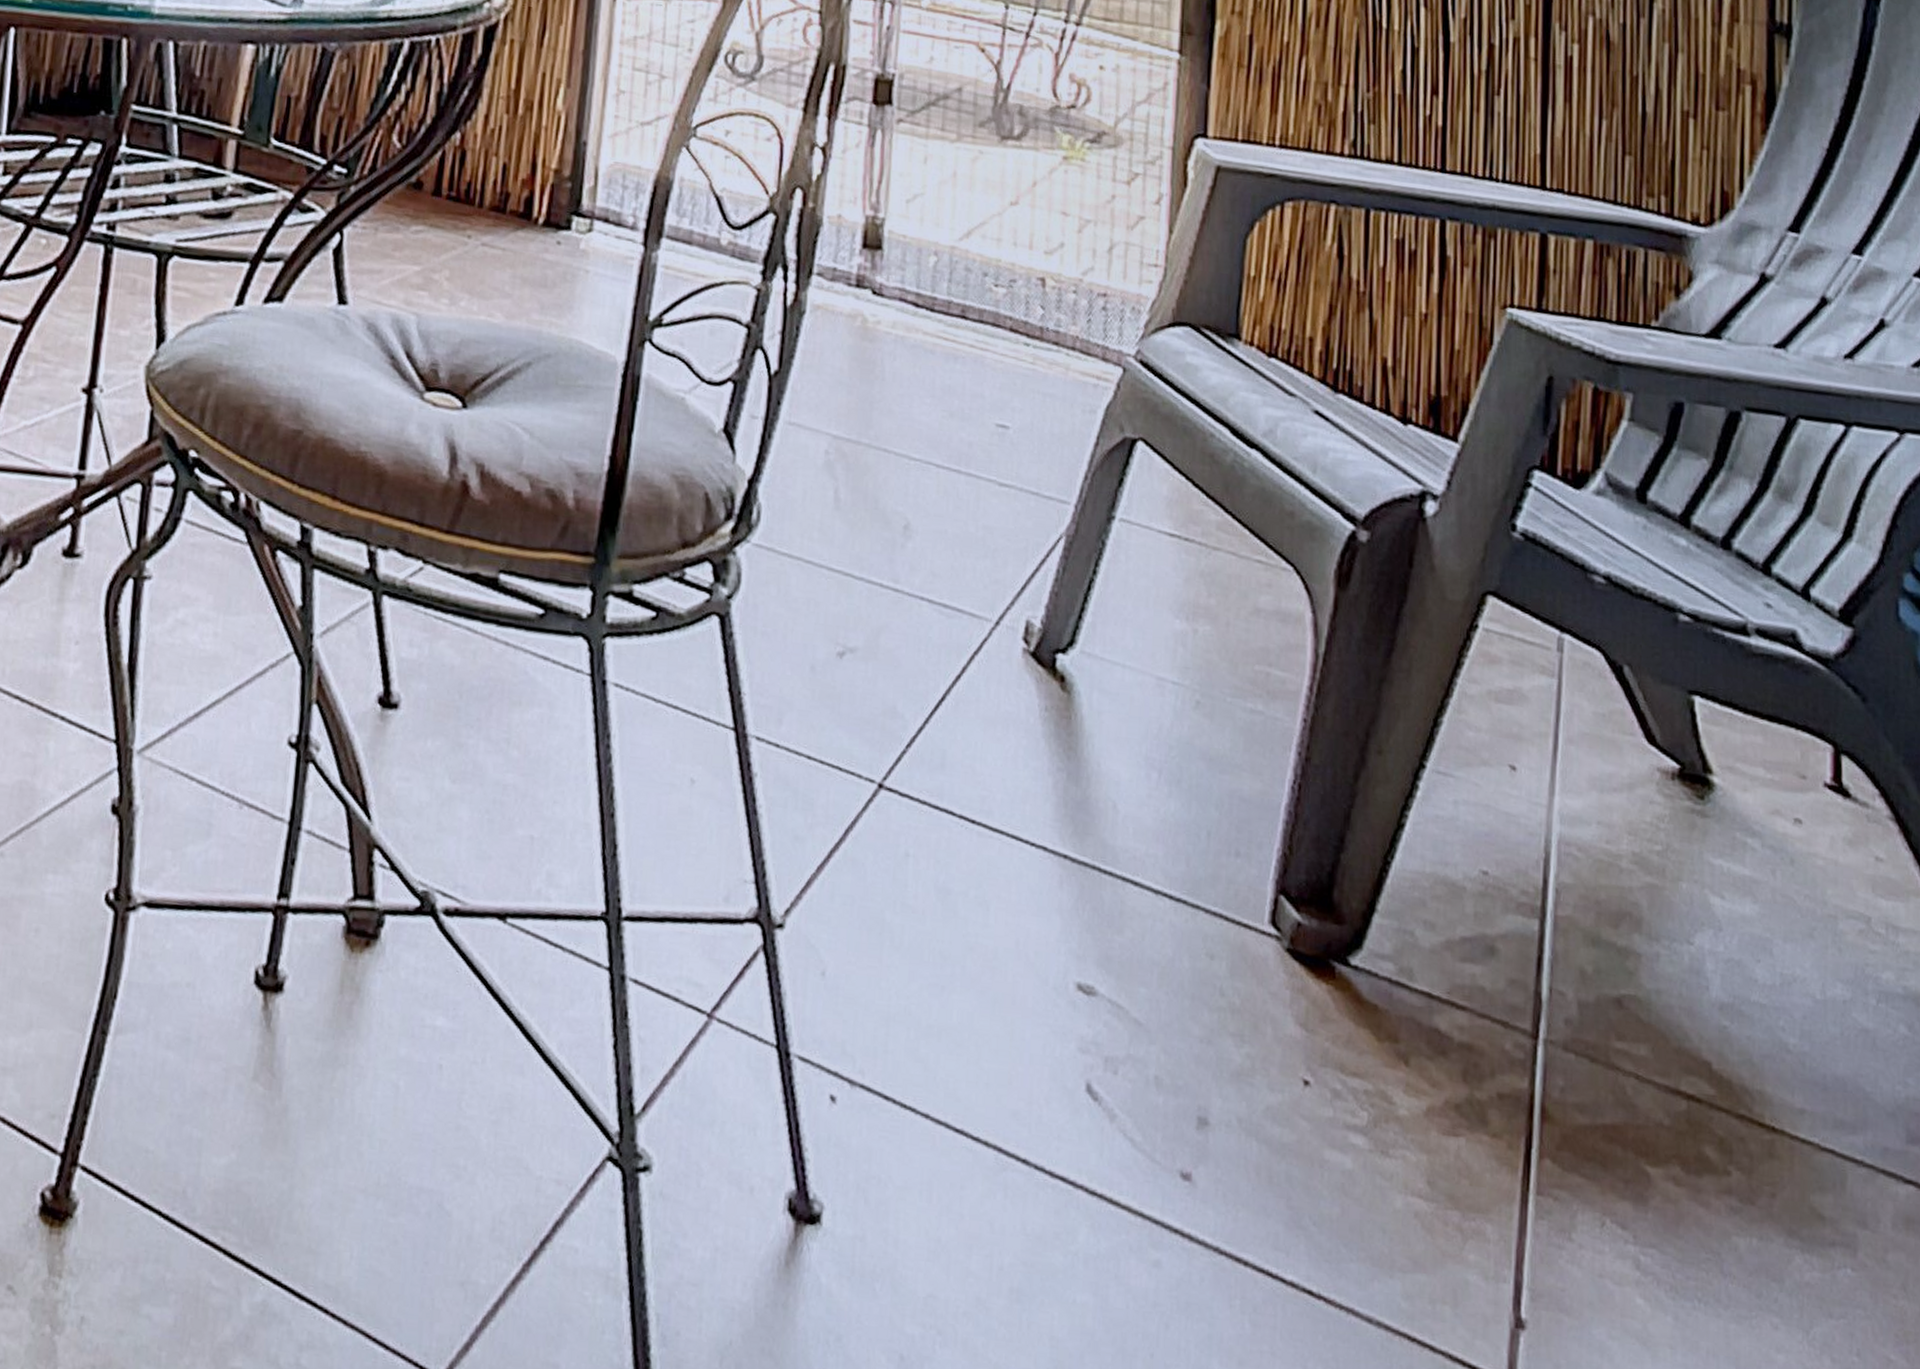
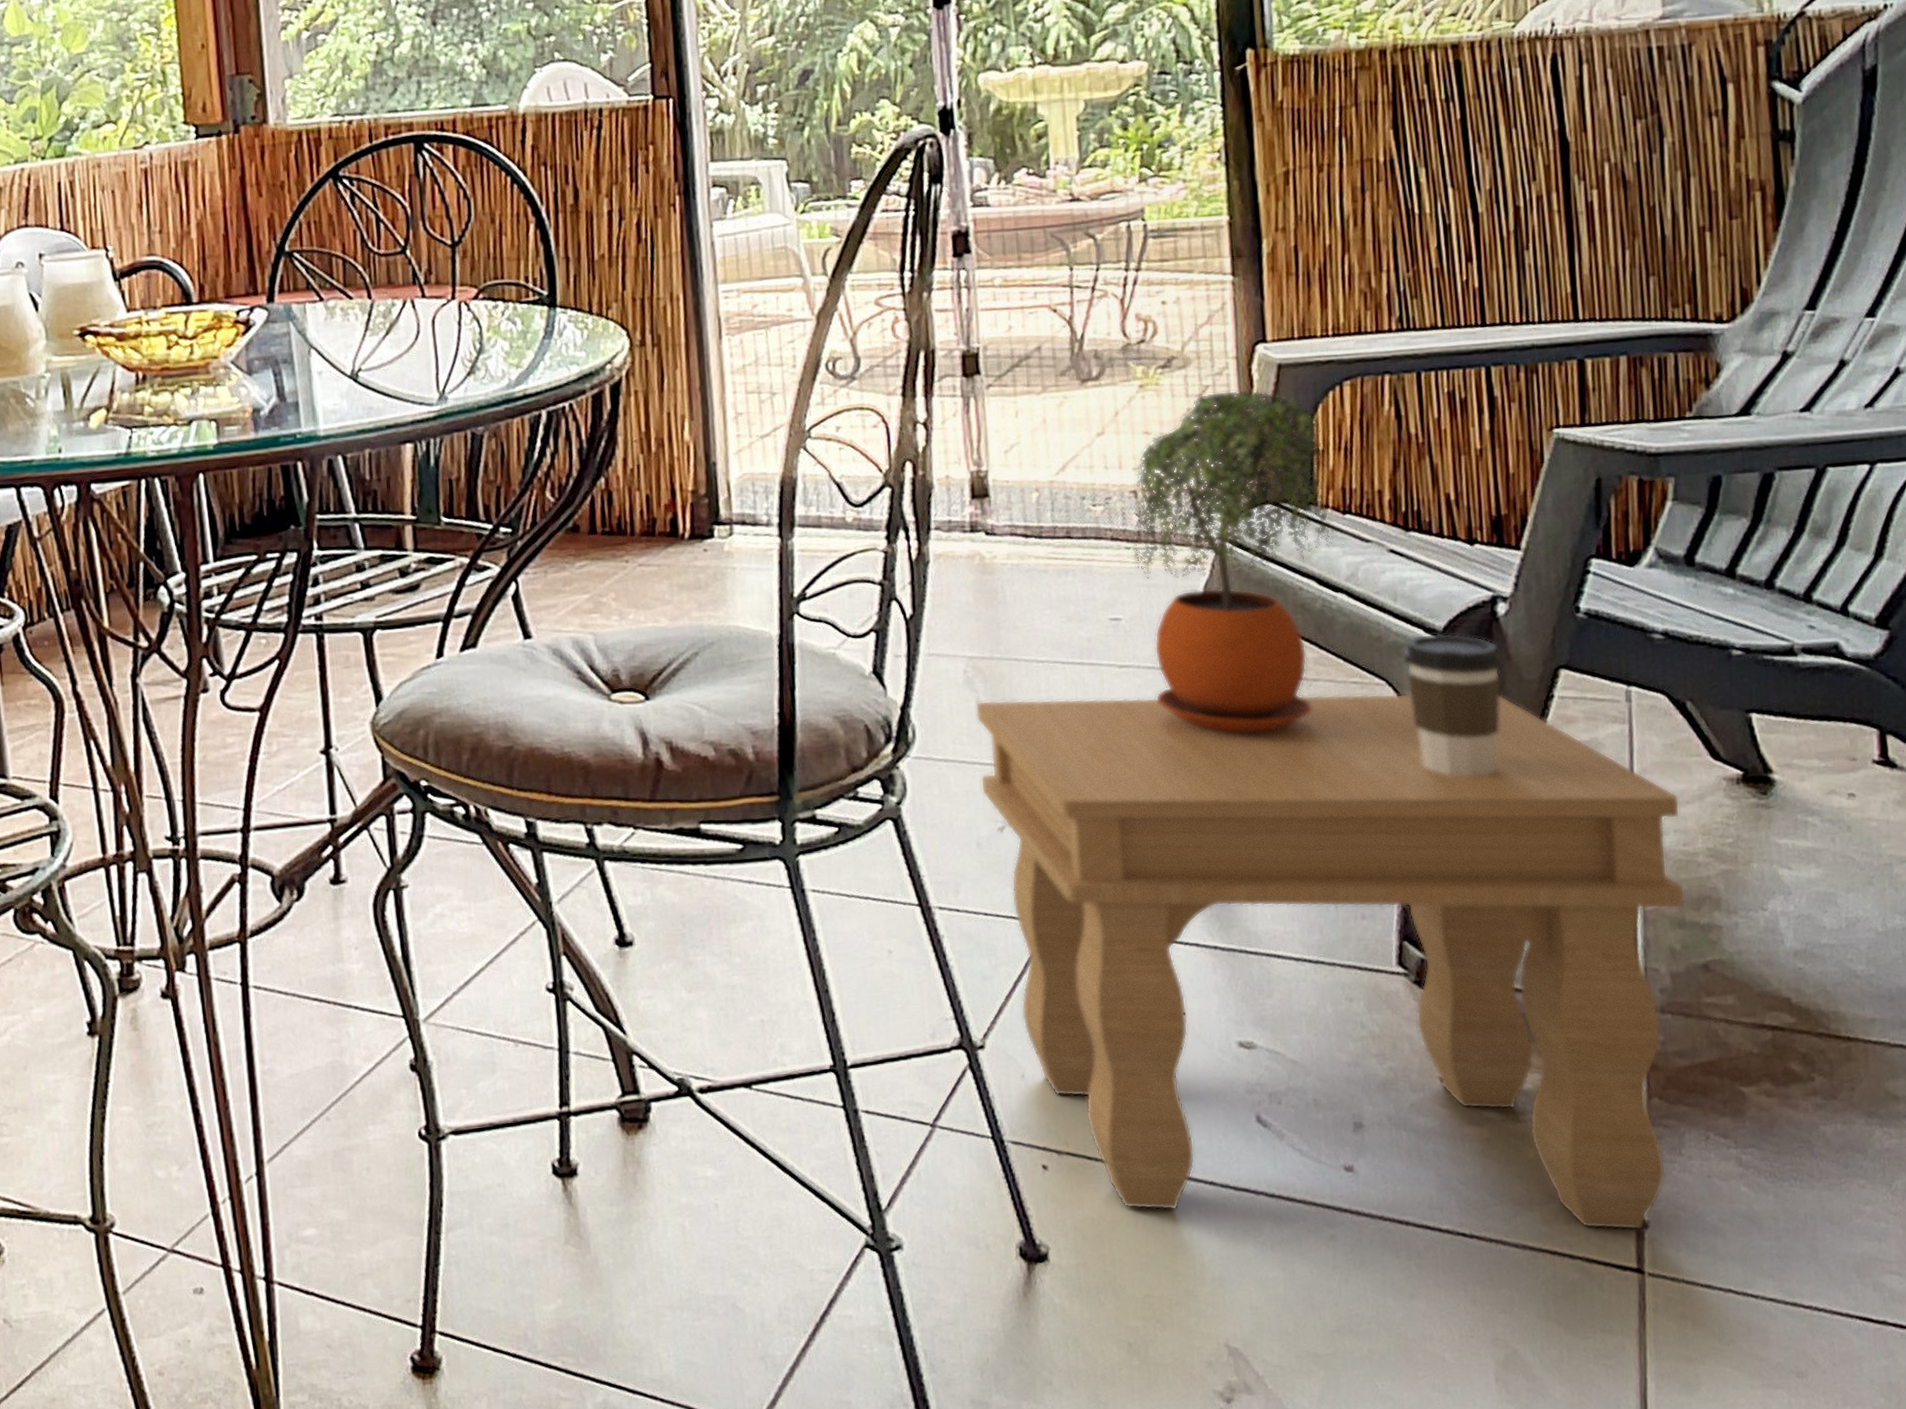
side table: none [824,491,1606,1329] -> present [975,693,1686,1231]
potted plant: none [1032,182,1256,601] -> present [1132,390,1334,734]
coffee cup: none [1315,518,1426,708] -> present [1402,633,1504,777]

